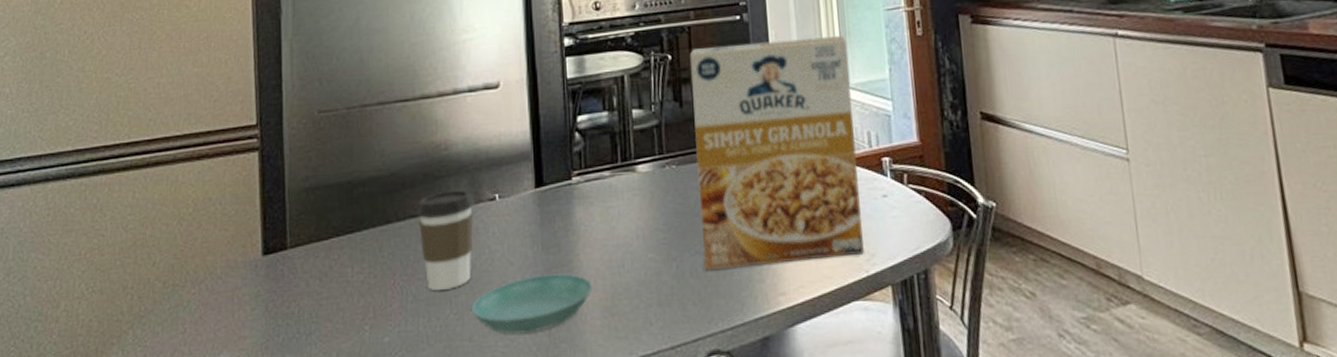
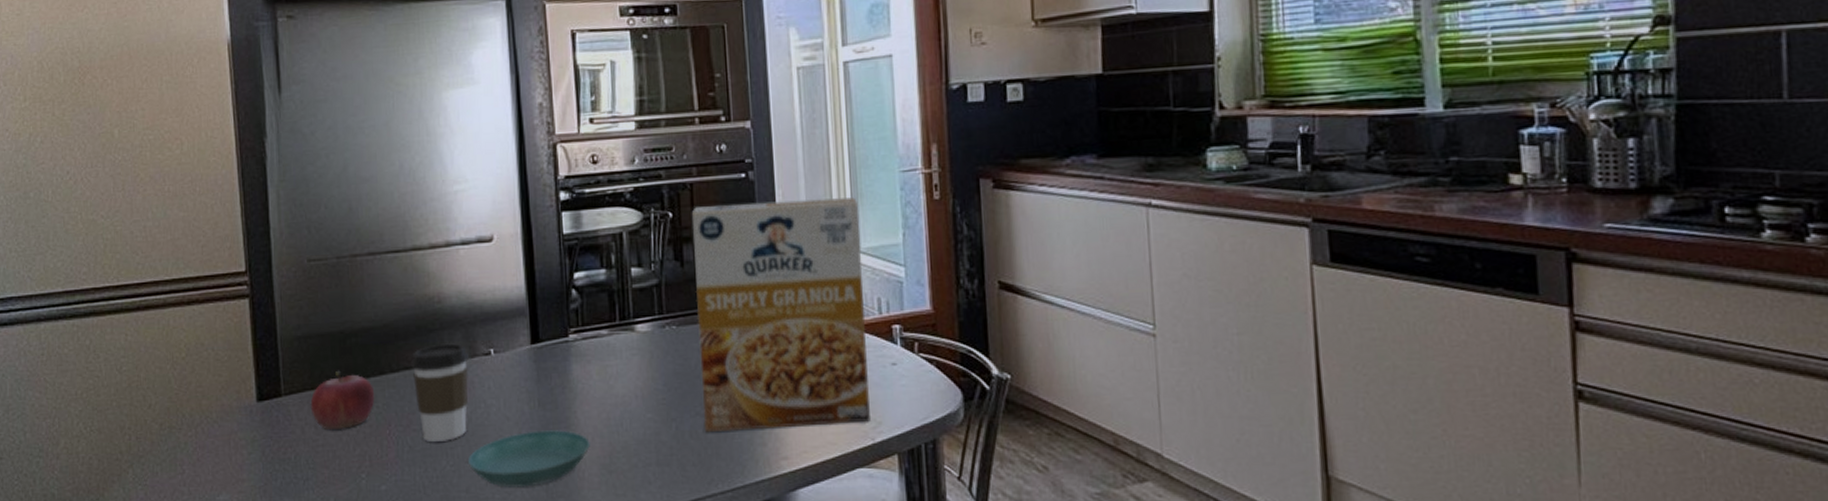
fruit: none [316,222,381,281] -> present [310,371,375,429]

